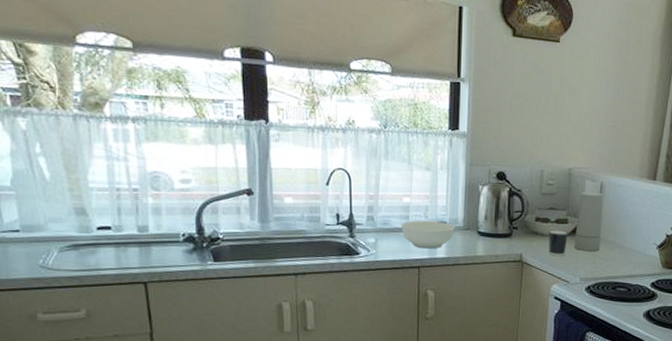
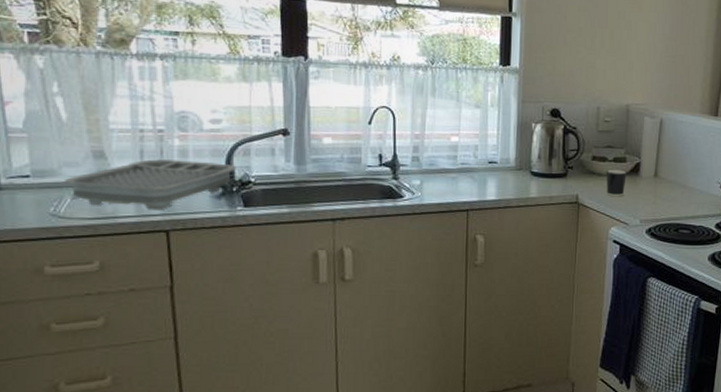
dish rack: none [50,216,206,264] -> present [63,159,236,210]
bowl: present [400,220,455,249] -> none [448,160,506,191]
canister: present [574,191,604,251] -> none [634,129,663,191]

